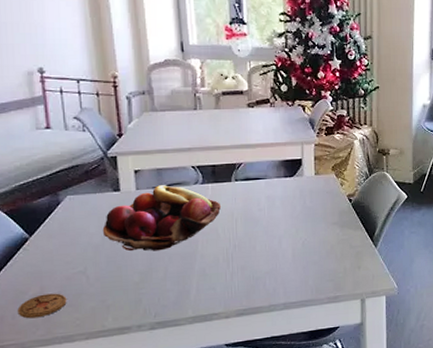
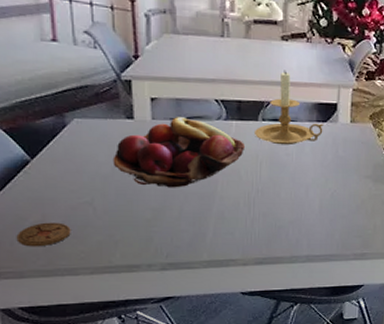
candle holder: none [229,133,291,202] -> present [255,70,323,145]

